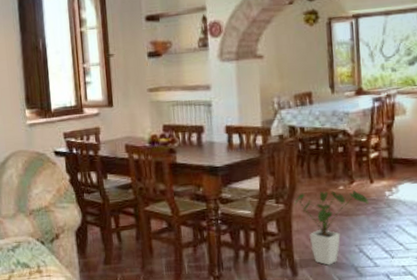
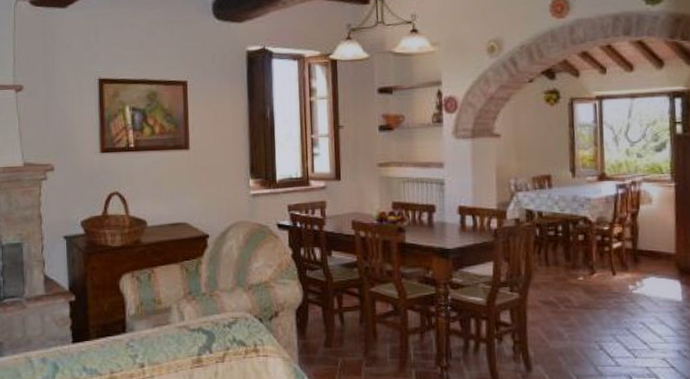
house plant: present [294,190,369,265] -> none [530,281,610,362]

